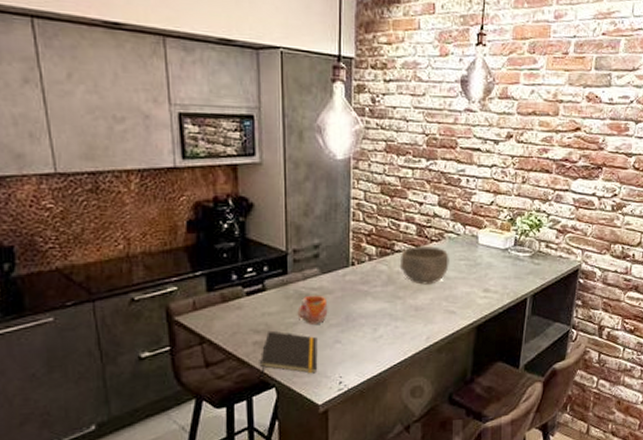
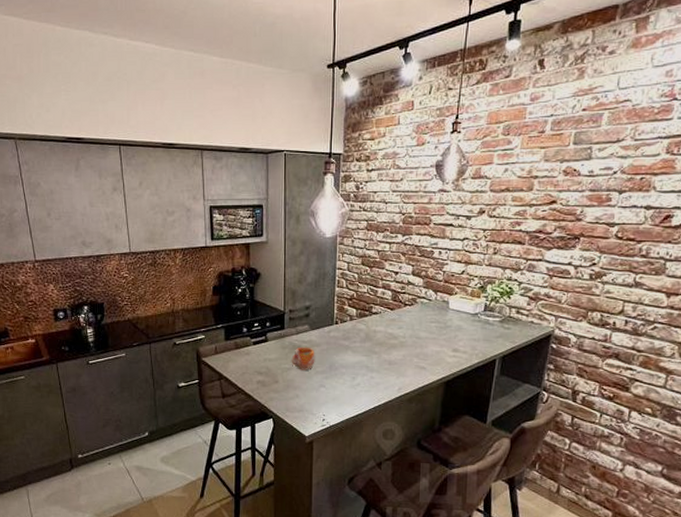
notepad: present [259,330,318,377] -> none [261,373,306,410]
bowl: present [399,246,449,285] -> none [376,310,421,343]

